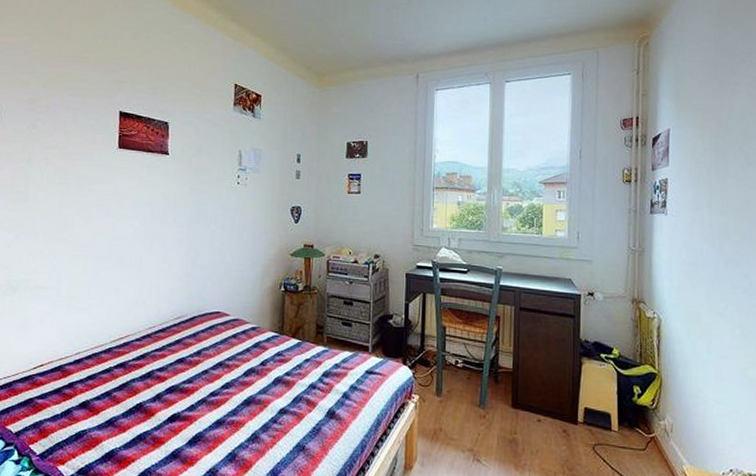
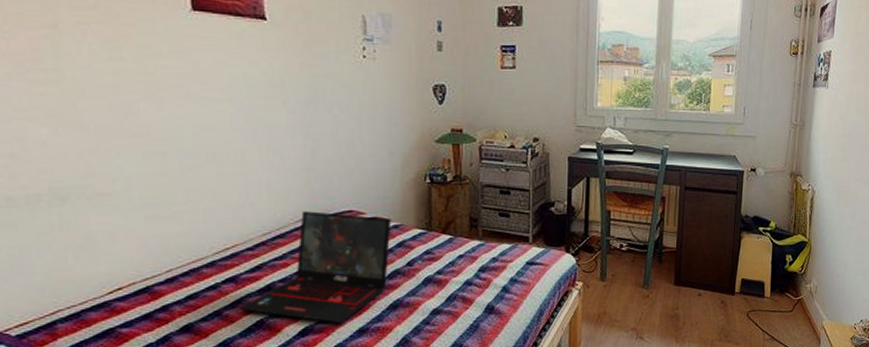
laptop: none [125,310,250,415] -> present [239,211,391,325]

